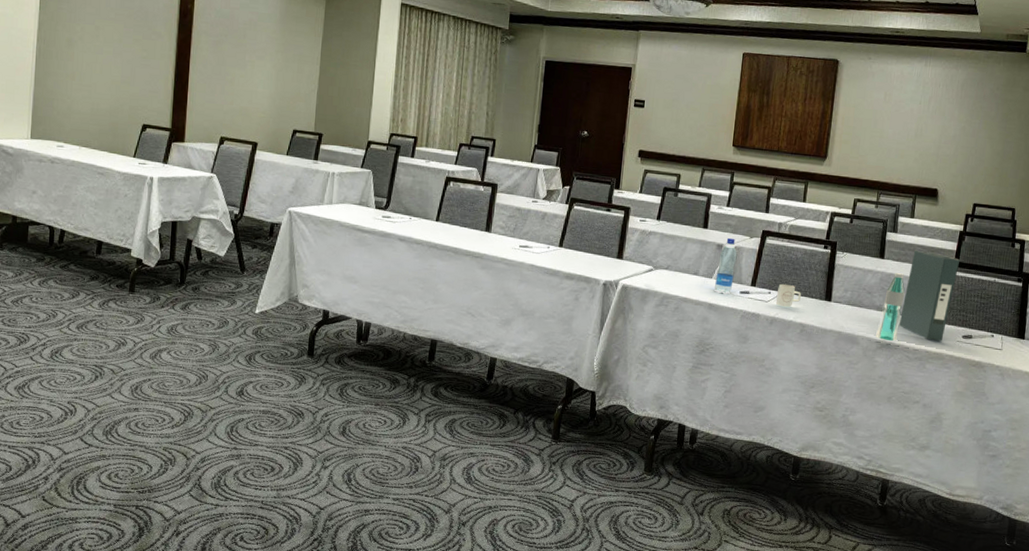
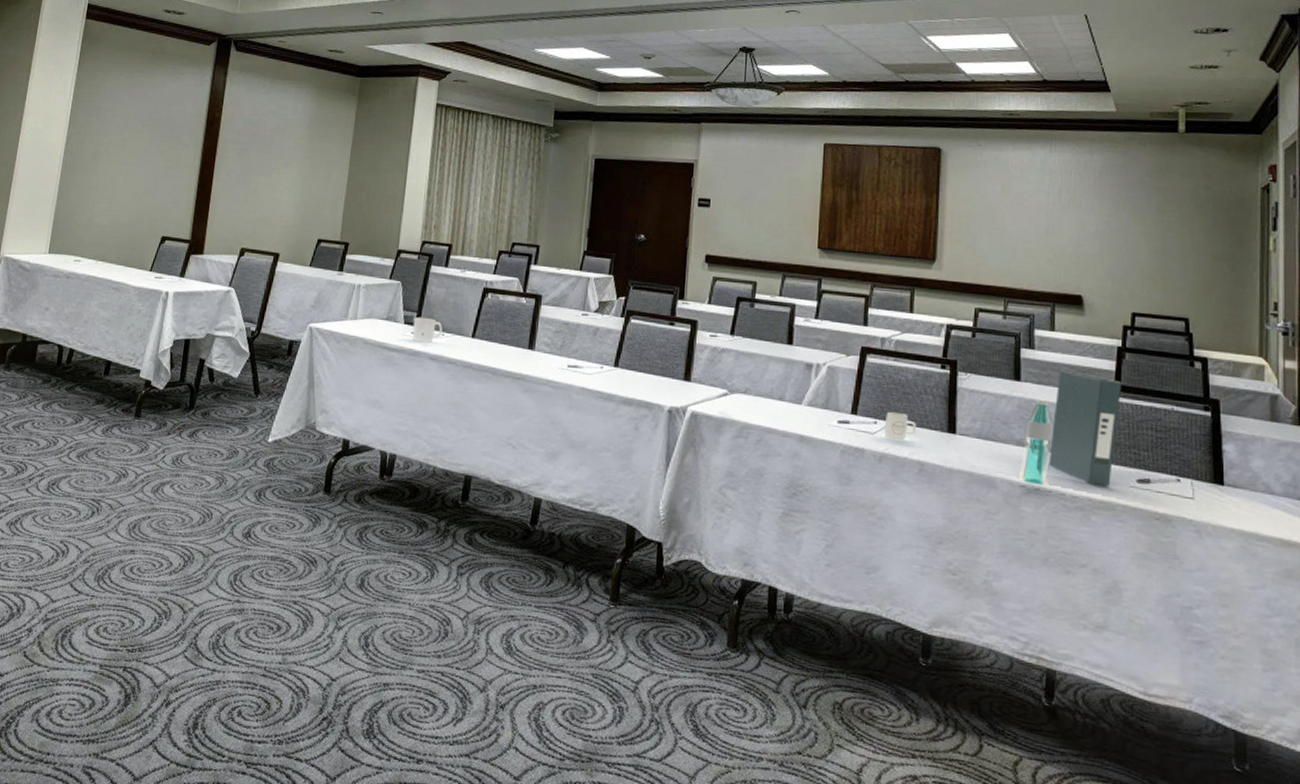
mug: none [383,202,410,225] -> present [412,317,443,342]
bottle: present [714,237,738,296] -> none [805,355,832,426]

